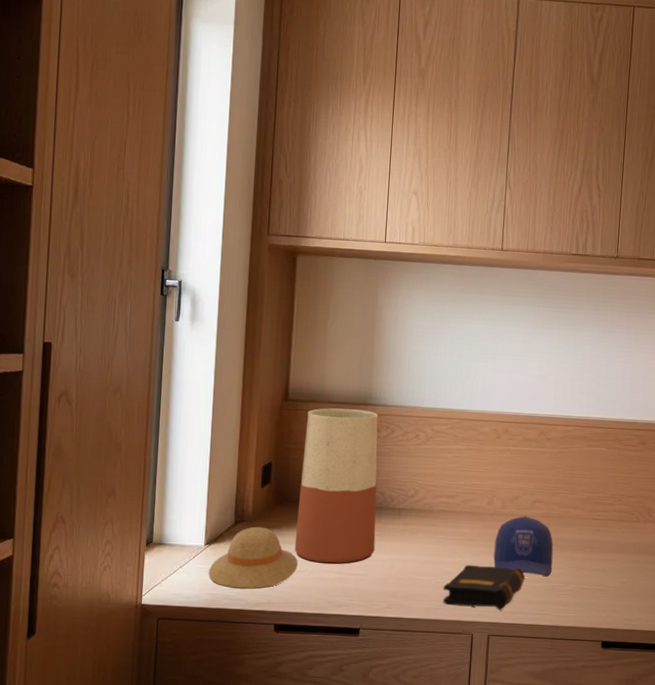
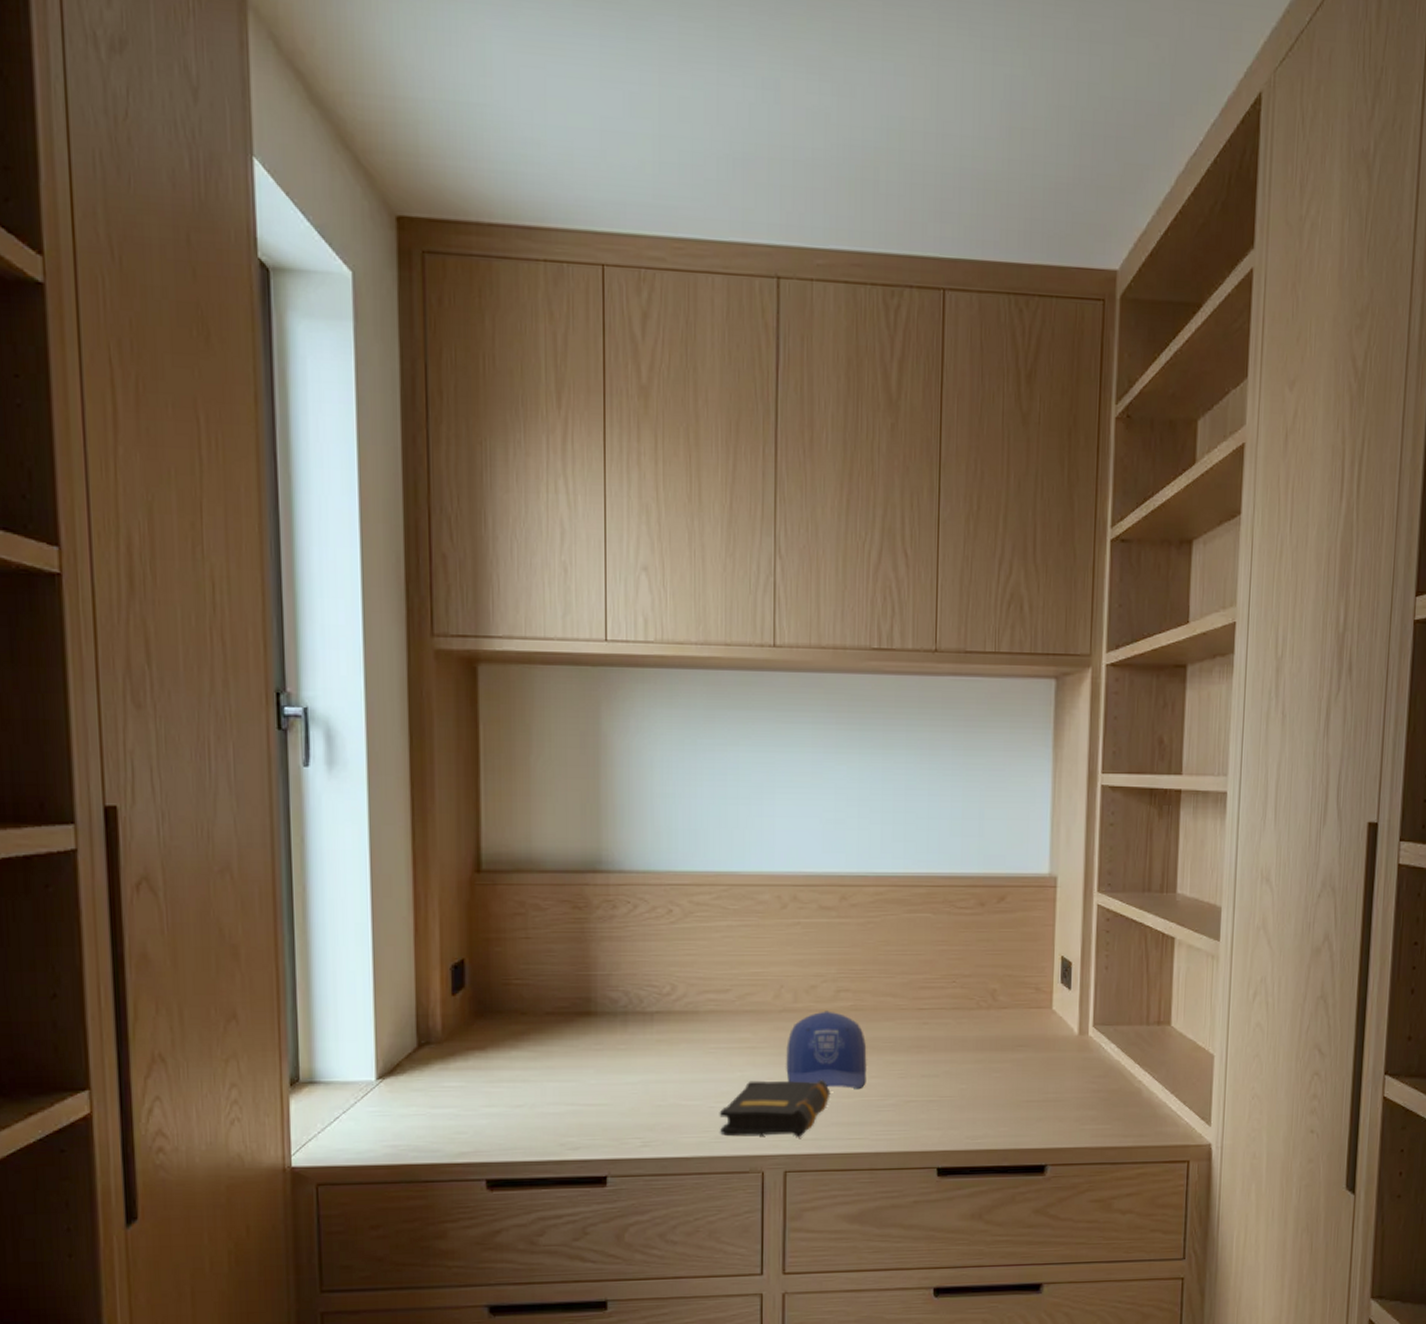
hat: present [209,526,298,590] -> none [385,1049,513,1137]
vase: present [294,408,379,565] -> none [506,878,621,1094]

